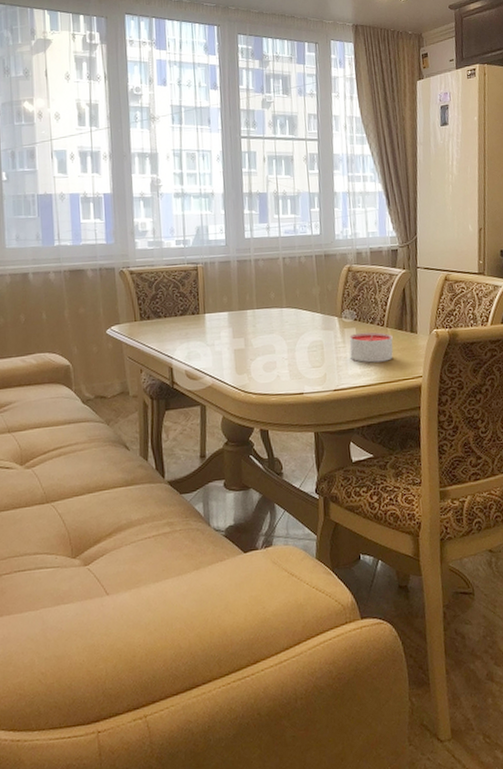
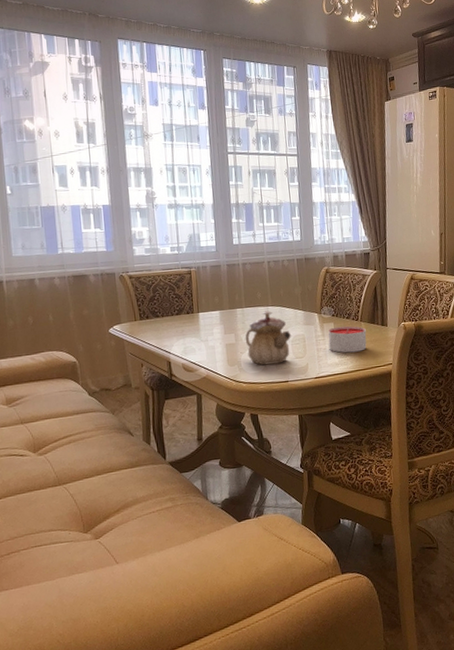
teapot: none [255,312,308,375] -> present [245,310,292,366]

